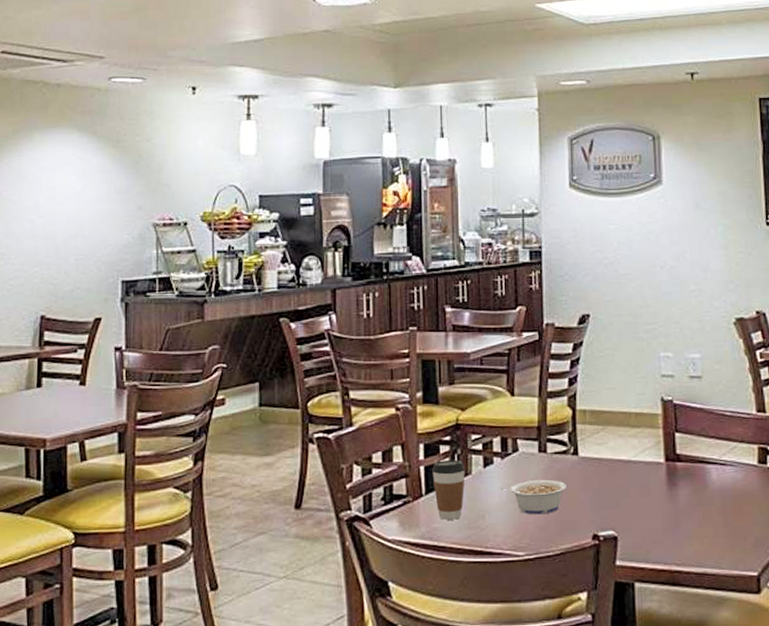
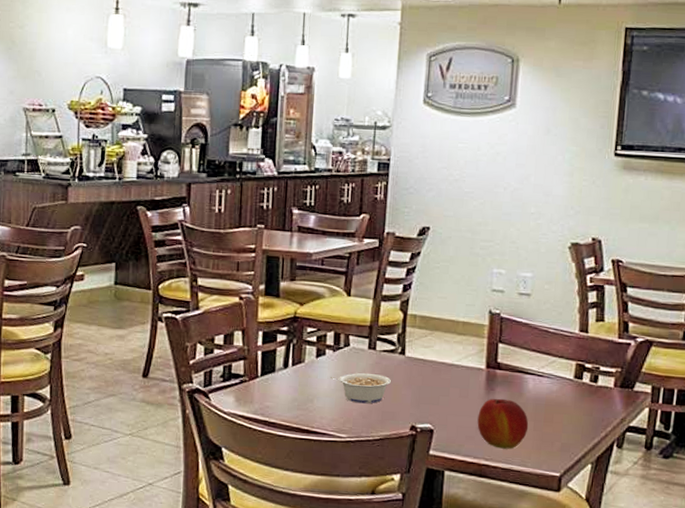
coffee cup: present [432,460,465,520] -> none [268,348,299,401]
apple: none [663,494,718,551] -> present [477,398,529,449]

